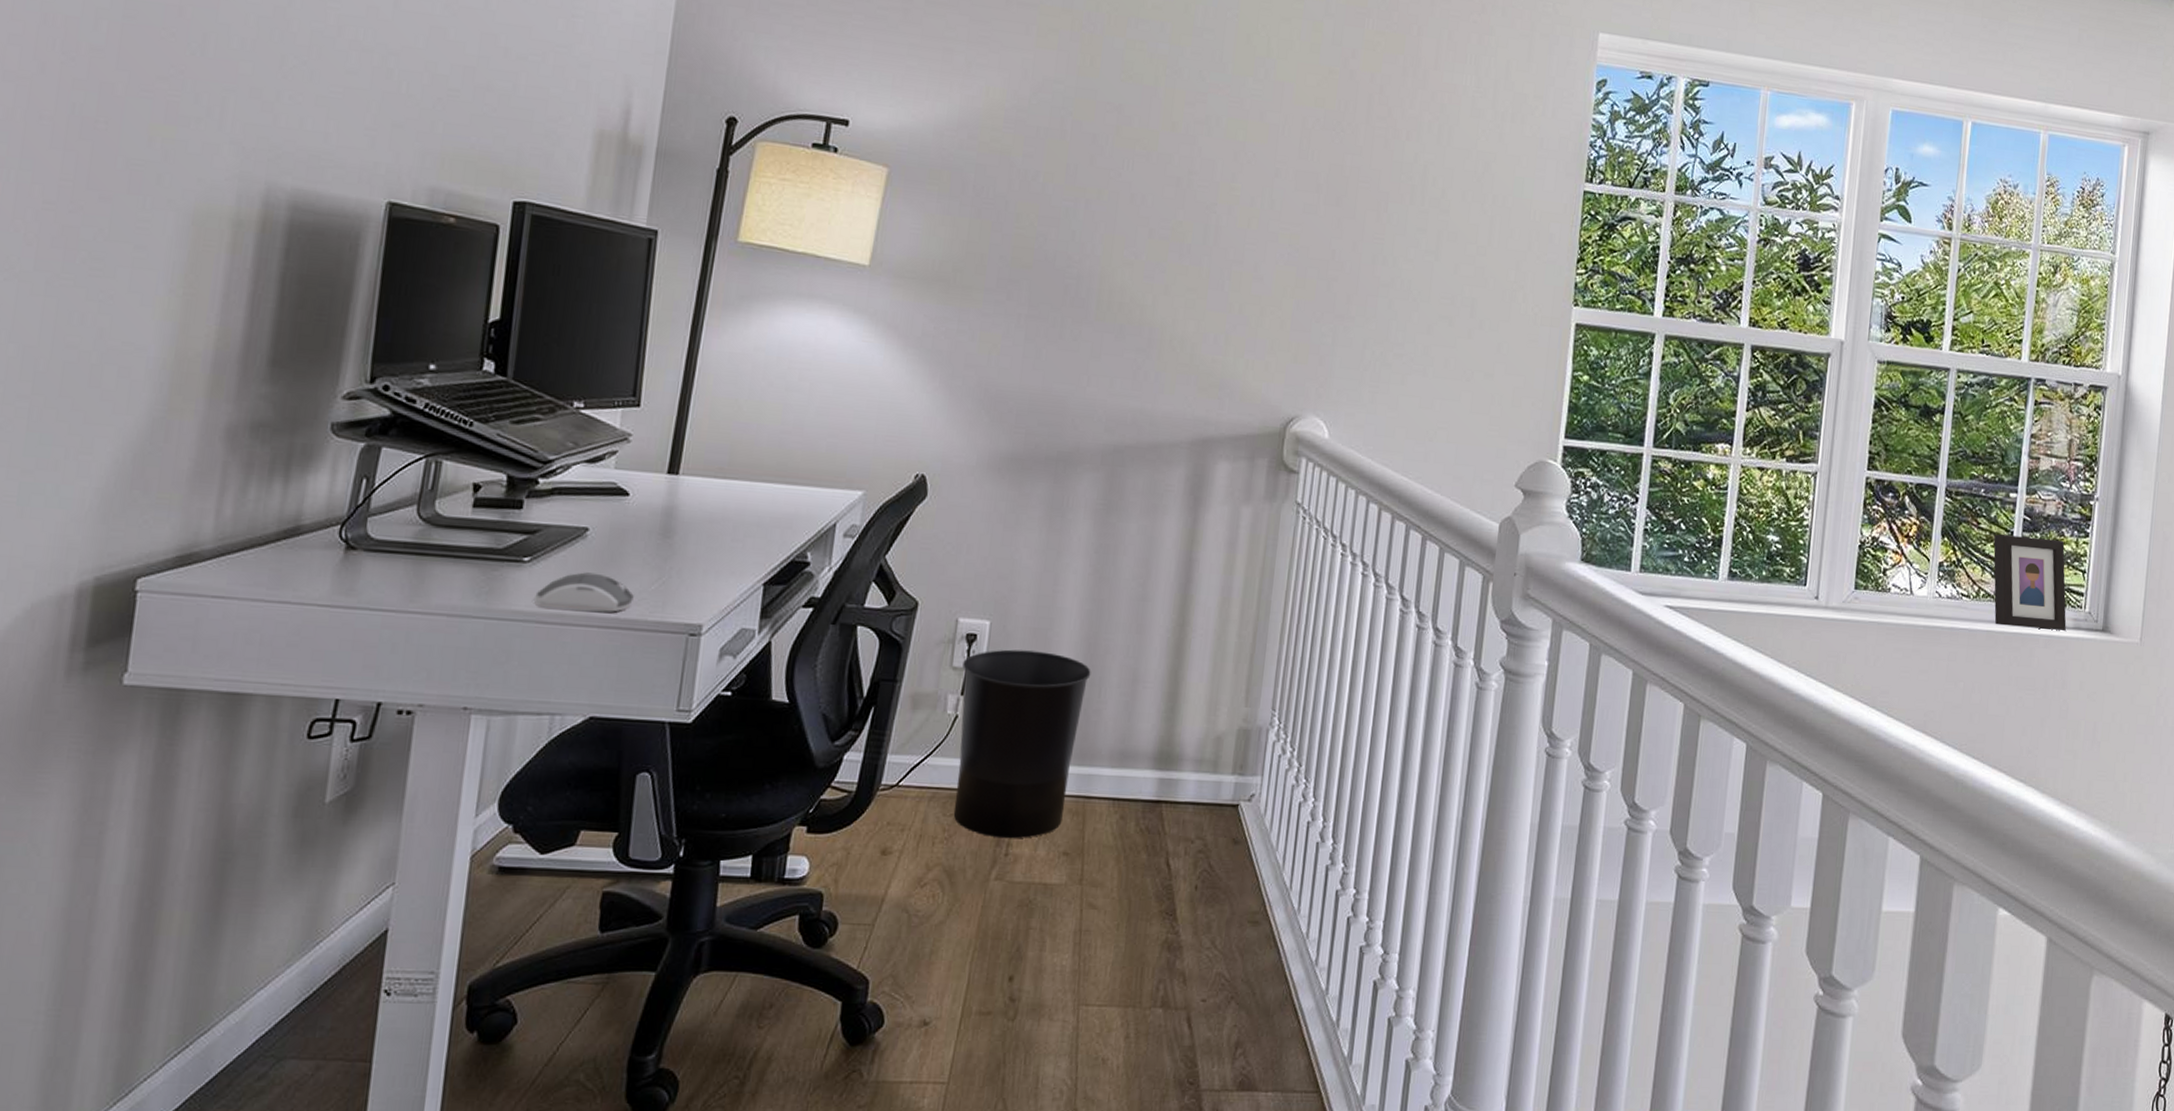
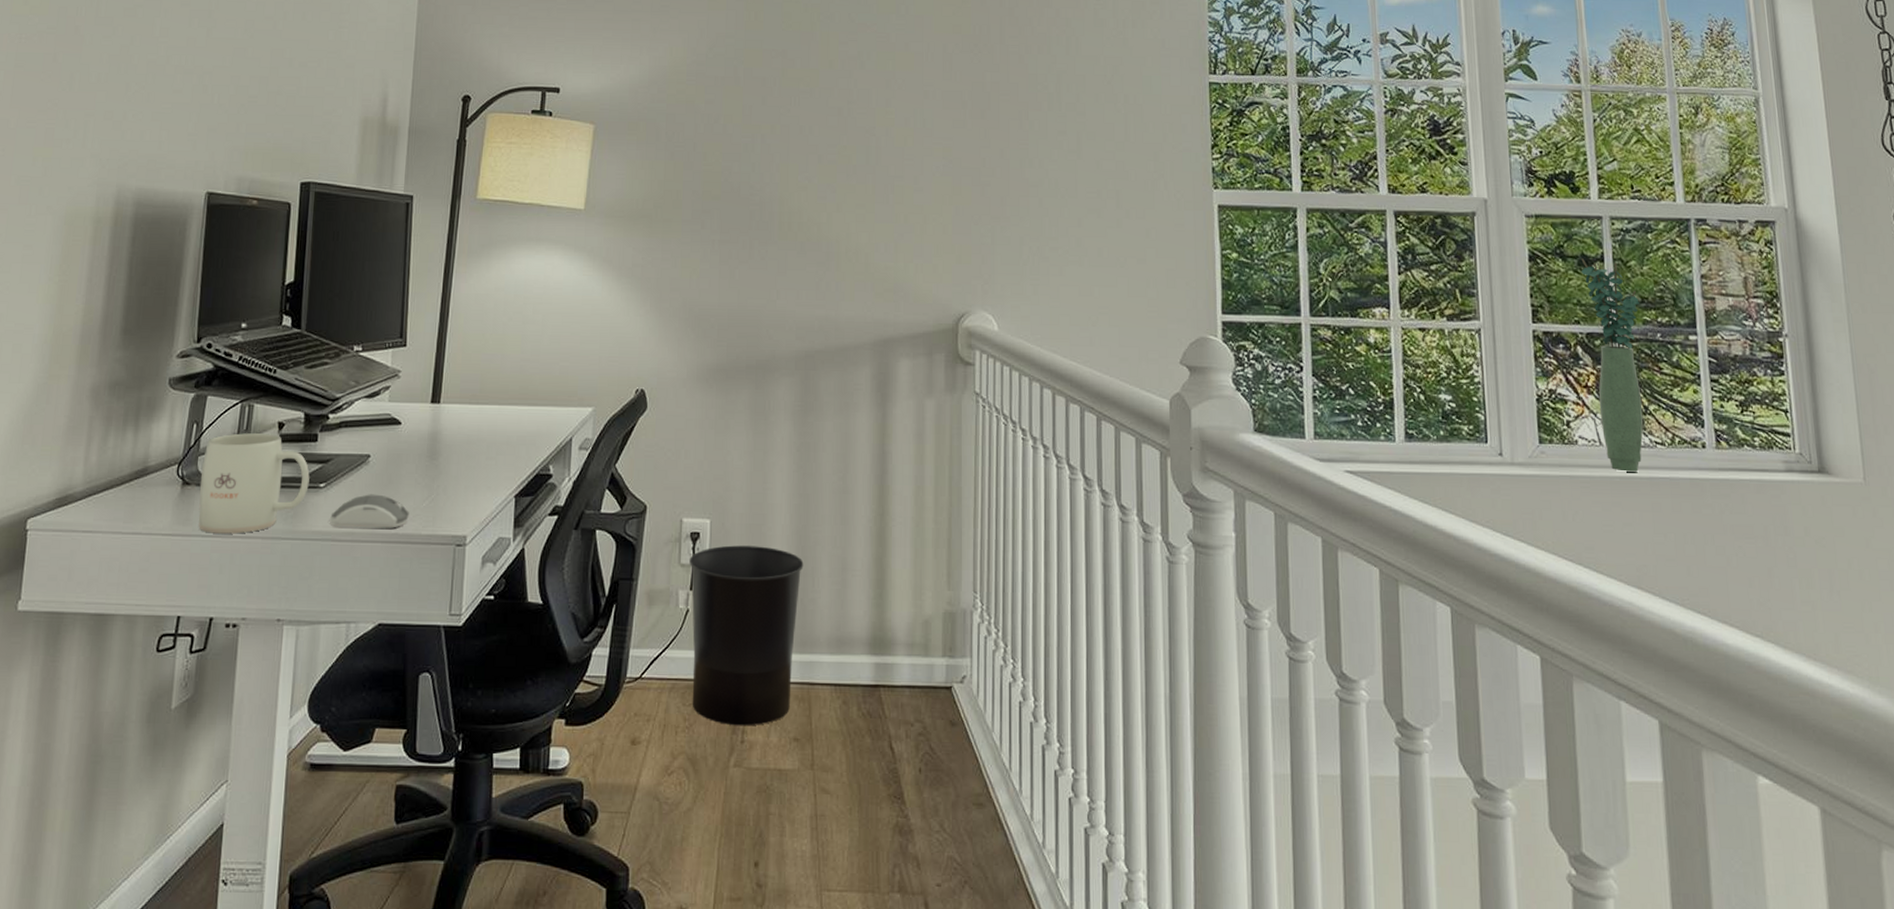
mug: none [366,493,512,609] -> present [198,433,310,534]
vase: none [1915,408,1971,622] -> present [1581,258,1643,472]
picture frame: present [1993,534,2067,632] -> none [1680,378,1777,475]

